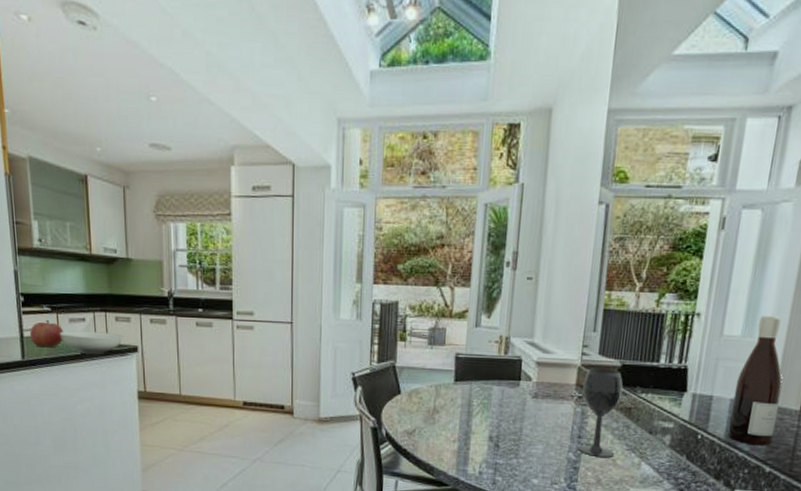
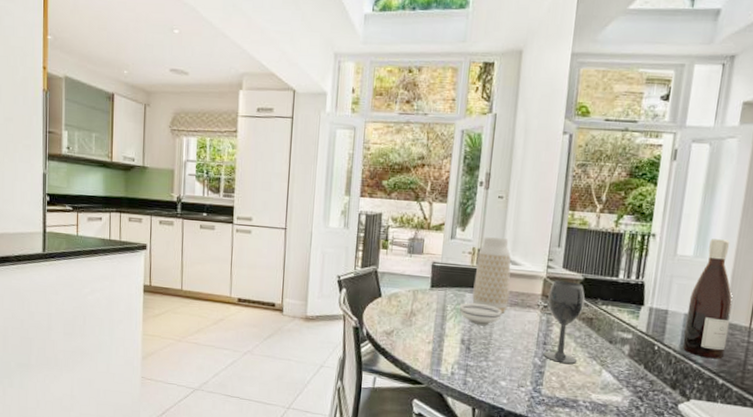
fruit: present [29,319,64,348] -> none [51,217,82,243]
bowl: present [59,330,123,354] -> none [78,228,134,250]
bowl: none [486,396,533,420] -> present [459,302,502,325]
vase: none [500,323,542,408] -> present [472,237,511,315]

